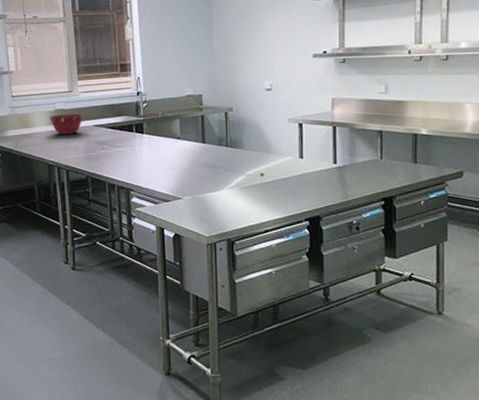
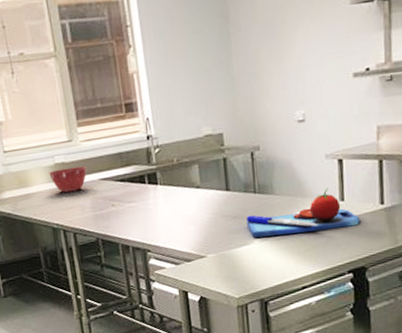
chopping board: none [218,147,316,185] -> present [246,188,360,238]

